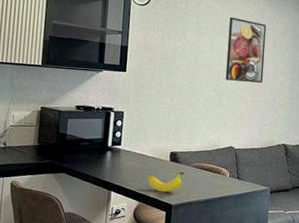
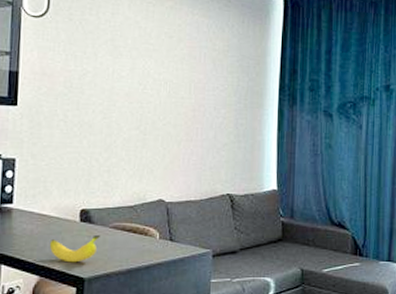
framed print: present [225,17,267,84] -> none [151,31,204,118]

